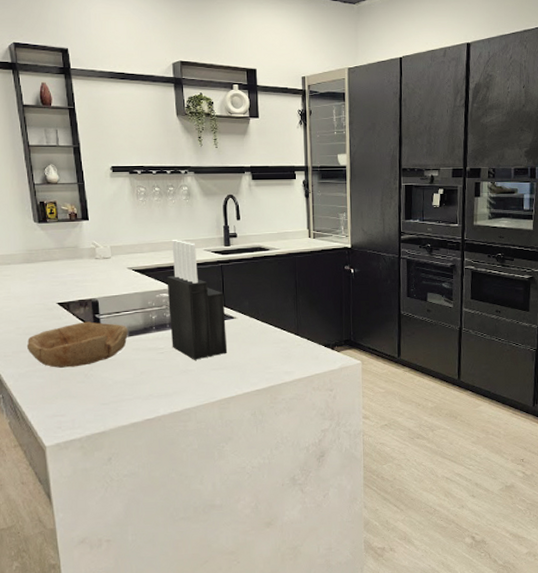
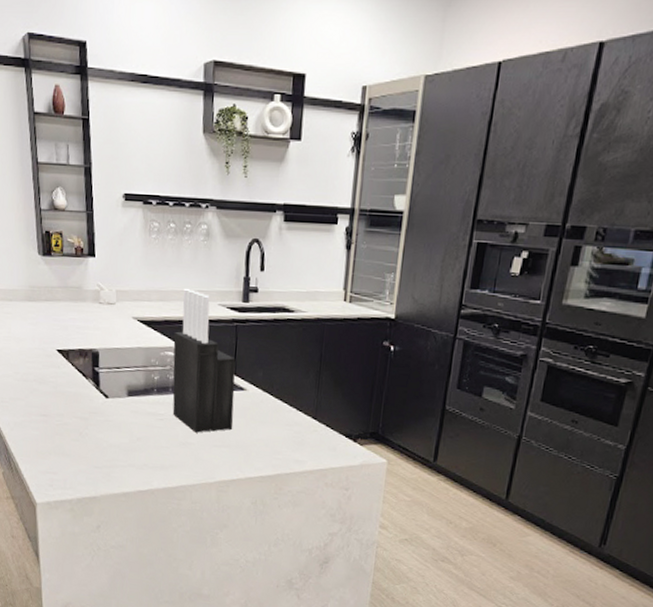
bowl: present [26,321,128,368] -> none [23,374,127,423]

